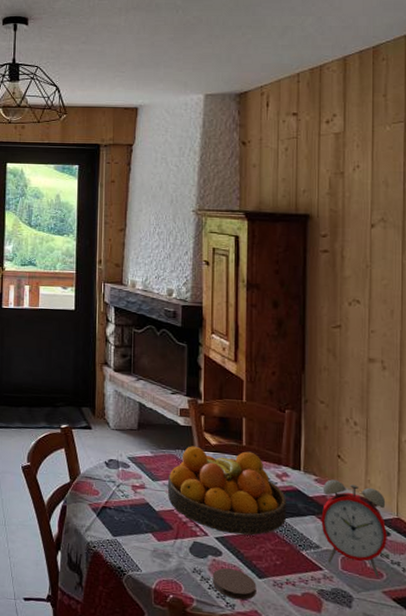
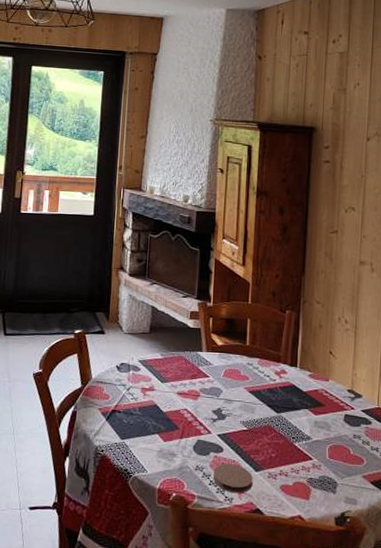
fruit bowl: present [167,446,287,535] -> none [175,347,284,431]
alarm clock: present [321,479,387,577] -> none [312,374,369,463]

